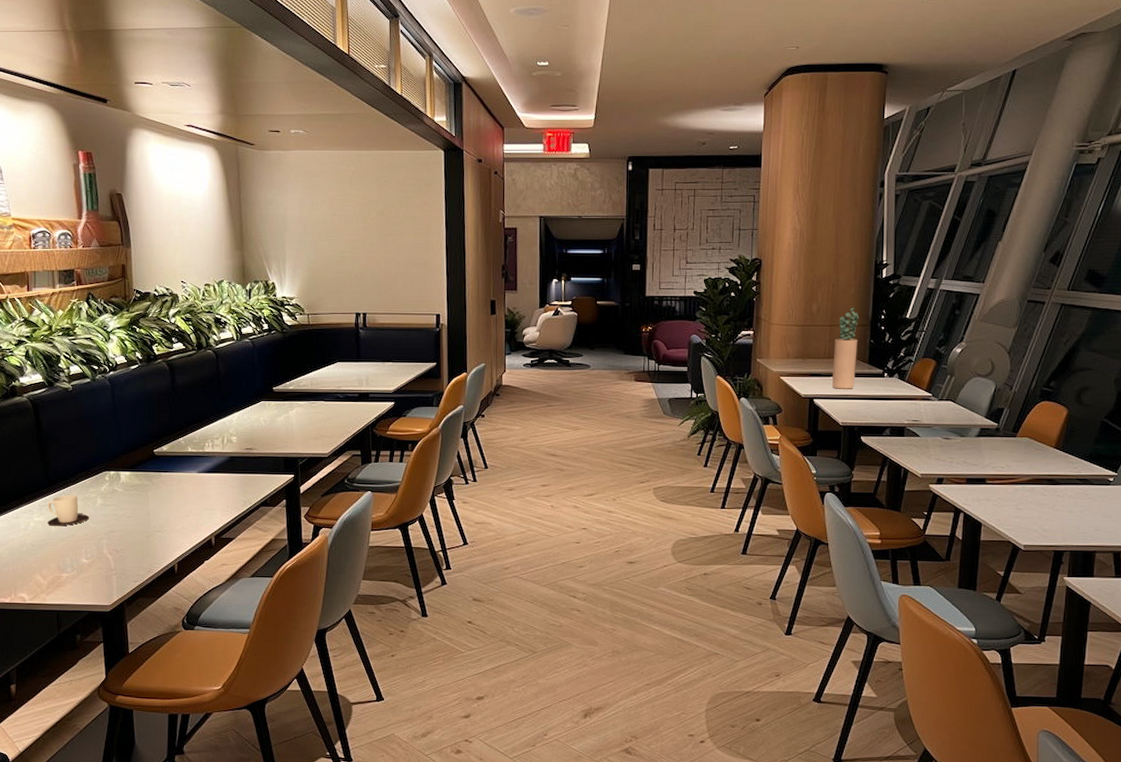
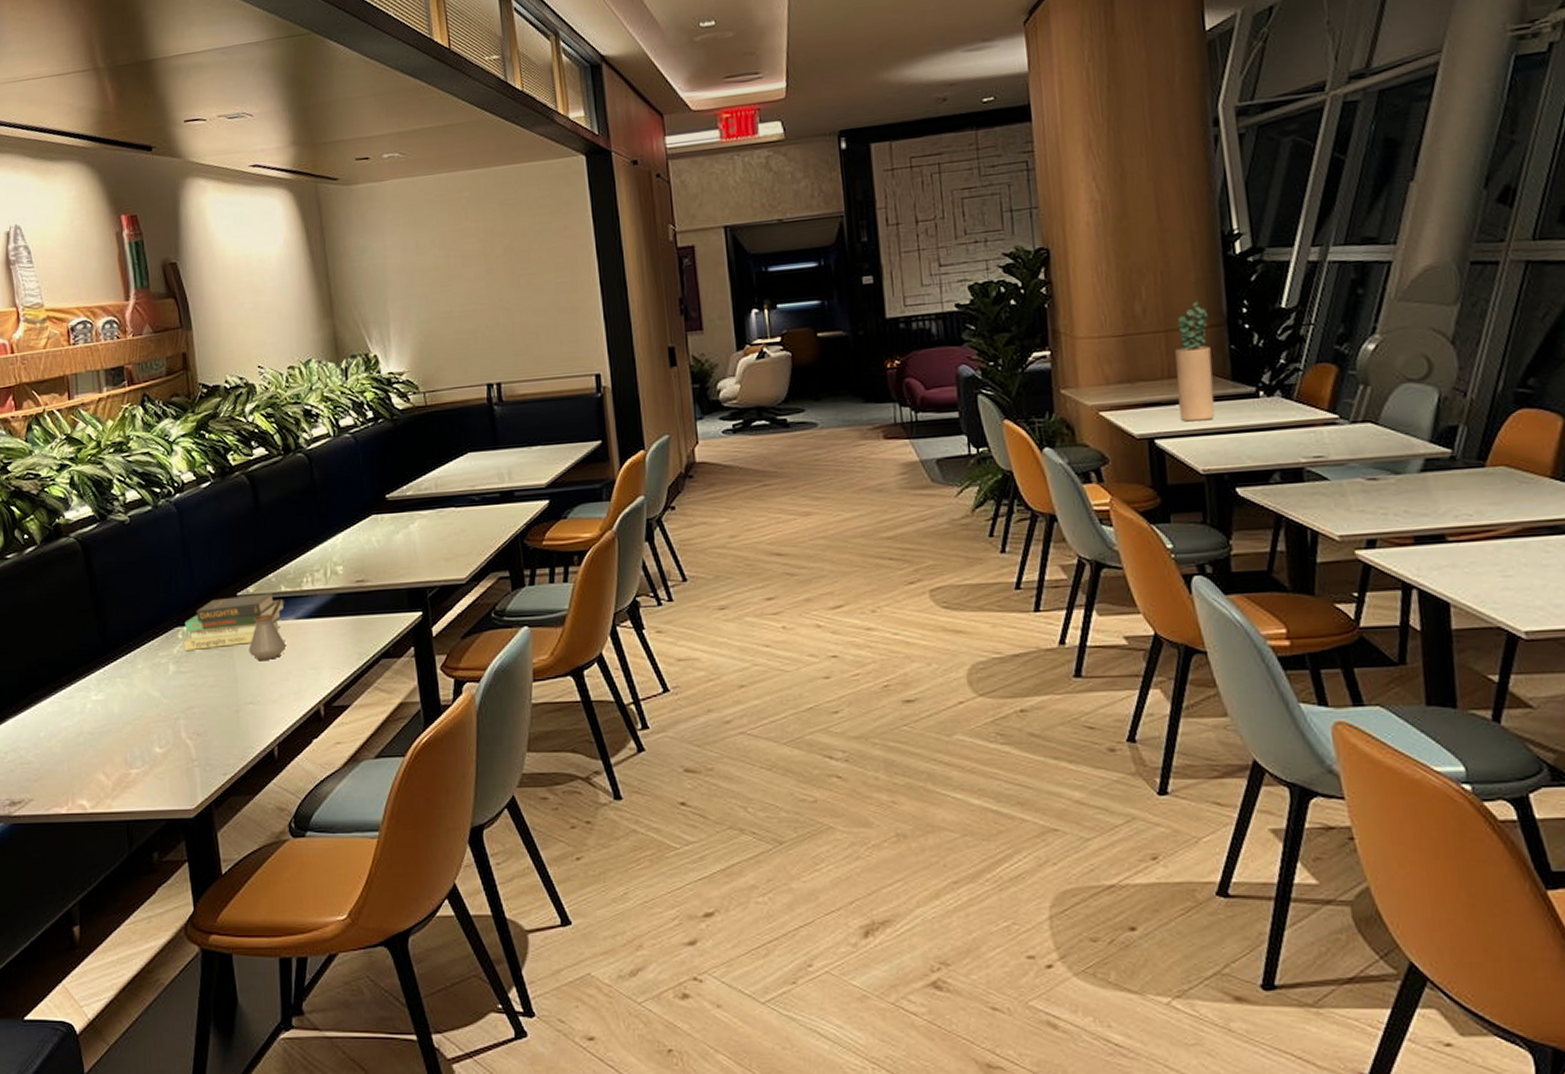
cup: present [47,494,89,526] -> none [107,661,160,706]
books: none [110,452,189,490] -> present [184,593,284,650]
coffee pot: none [160,457,190,501] -> present [248,598,286,660]

